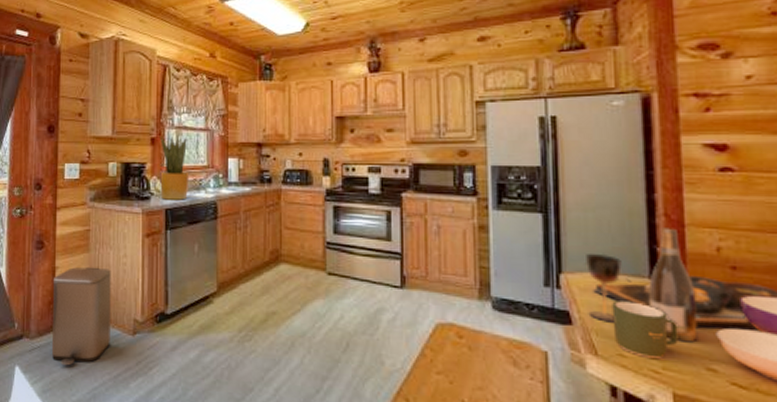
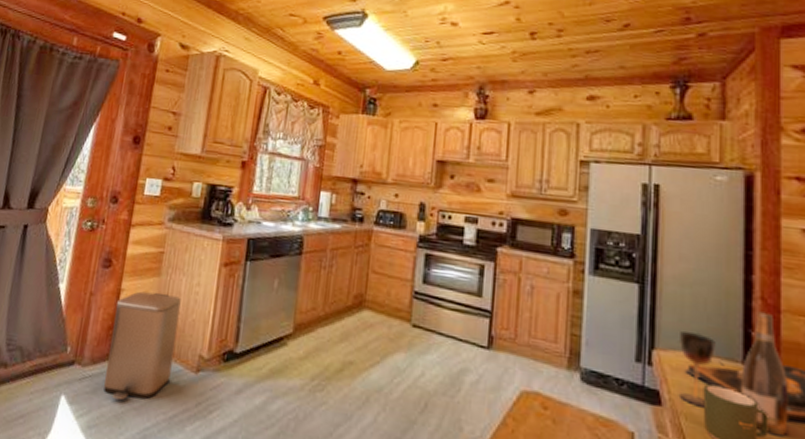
planter: present [159,132,190,200] -> none [244,157,280,231]

